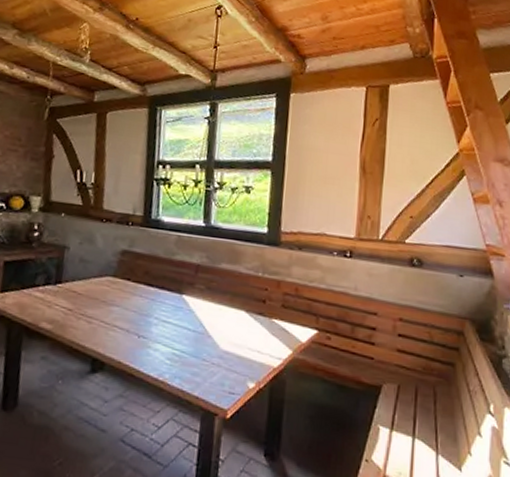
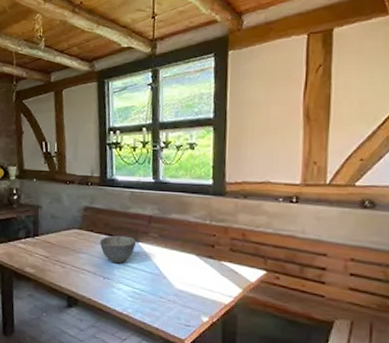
bowl: none [136,285,181,320] -> present [99,235,137,264]

